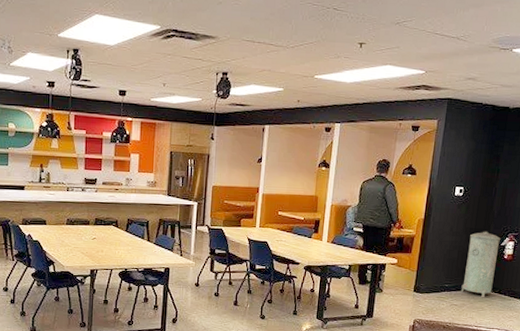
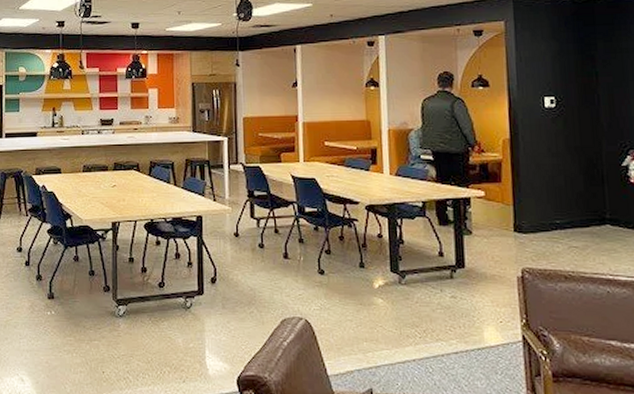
trash can: present [461,231,501,298] -> none [576,149,623,236]

